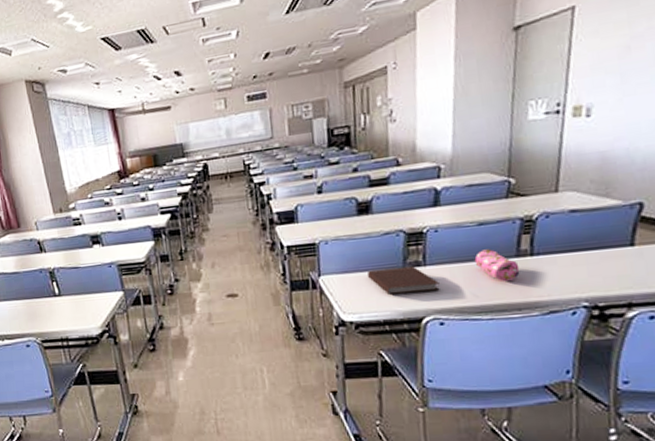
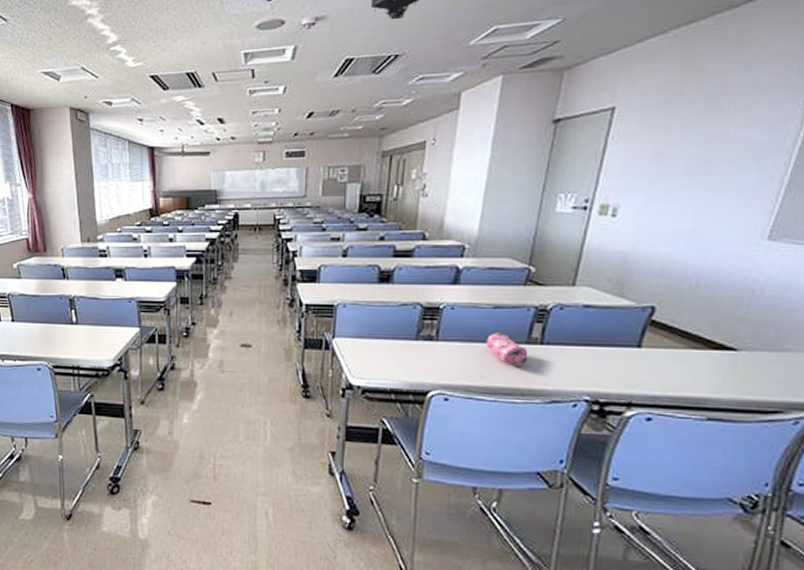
notebook: present [368,266,440,296] -> none [381,338,449,367]

